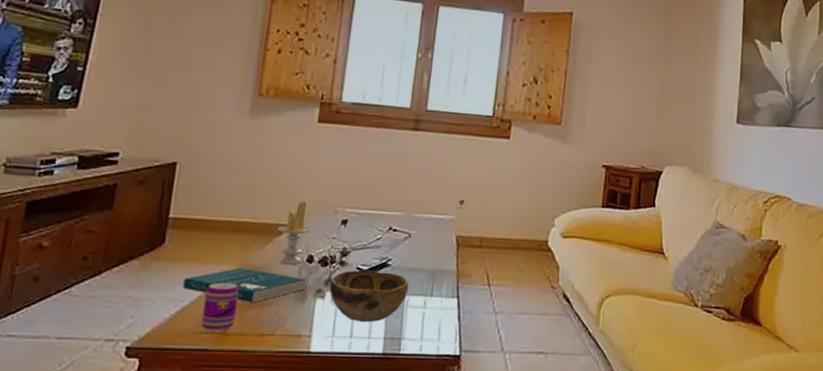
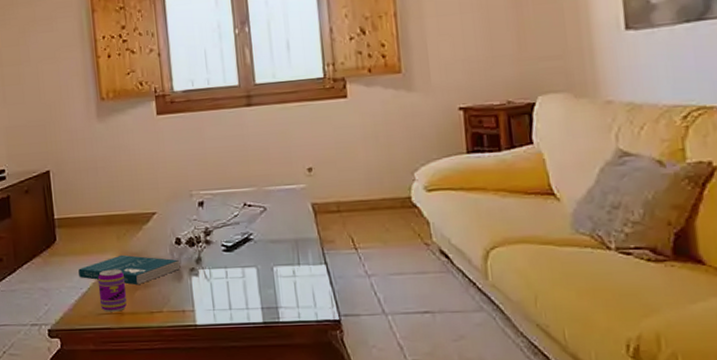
candle: present [278,201,311,265] -> none [144,190,173,249]
decorative bowl: present [329,269,409,323] -> none [200,245,275,295]

